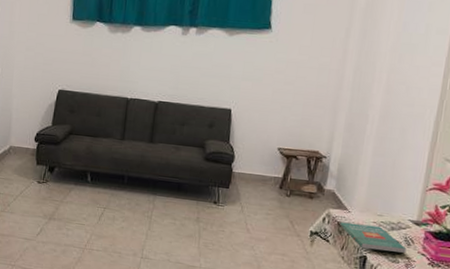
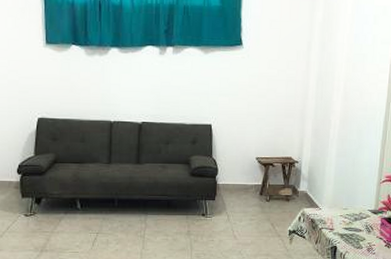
book: present [340,221,407,253] -> none [313,218,368,240]

